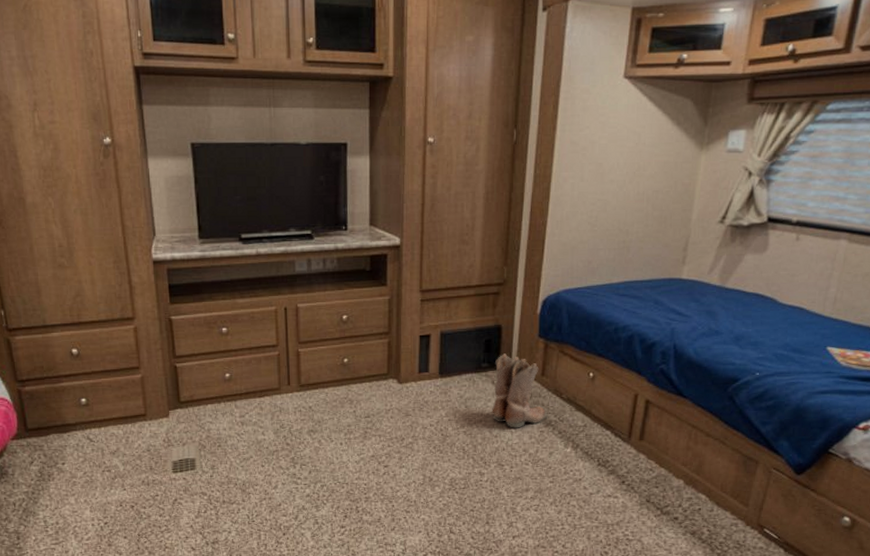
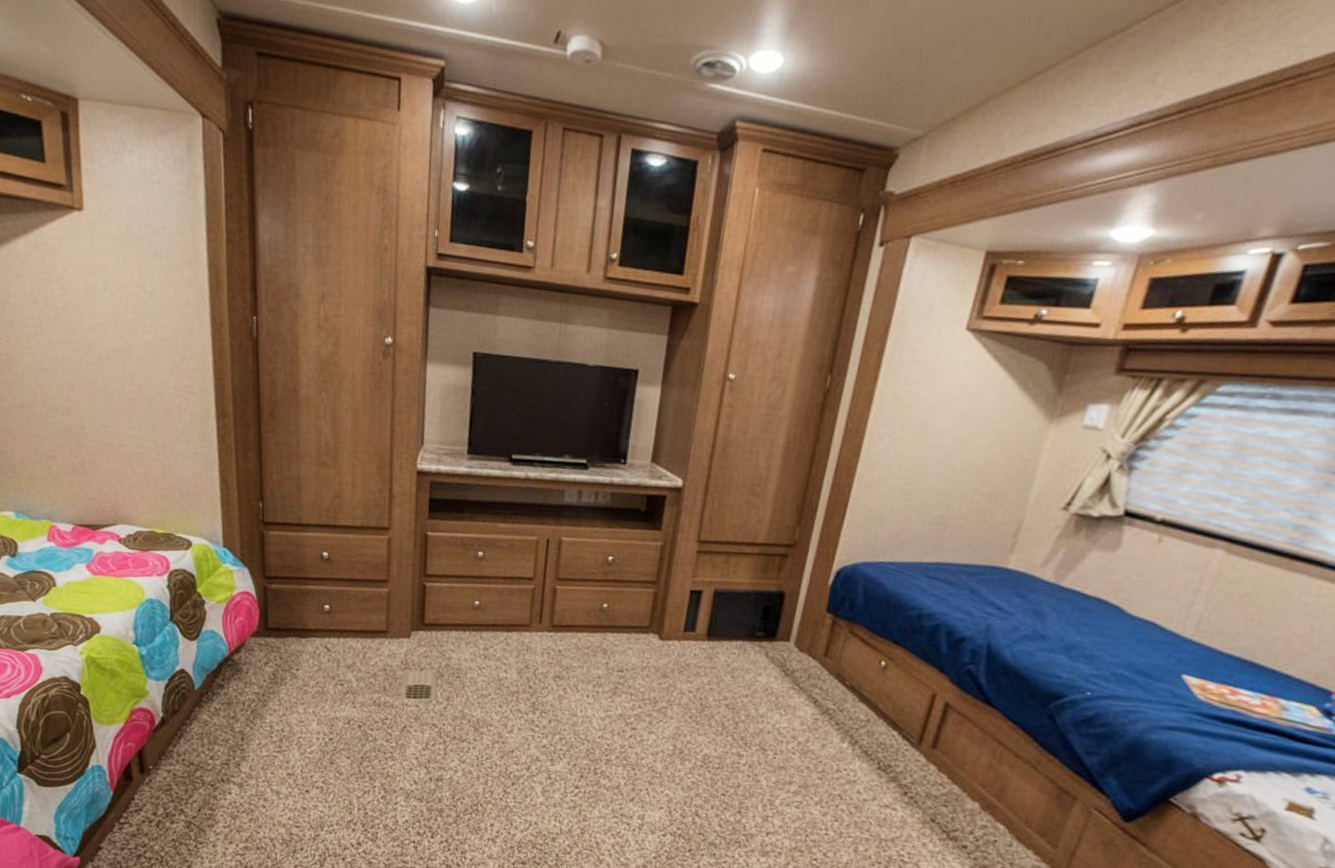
boots: present [492,353,548,428] -> none [760,624,826,711]

